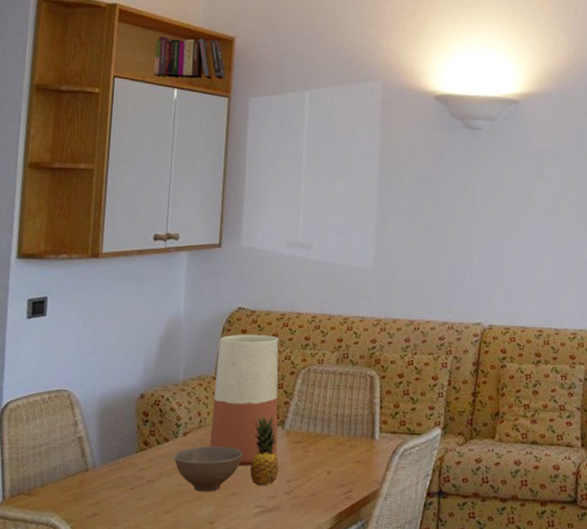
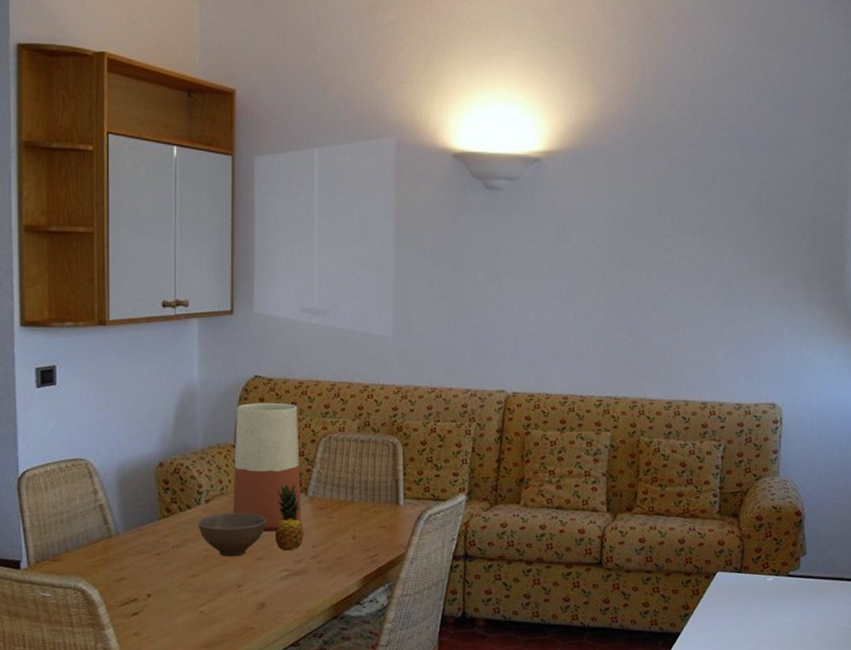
books: present [153,37,226,80] -> none [149,89,228,137]

